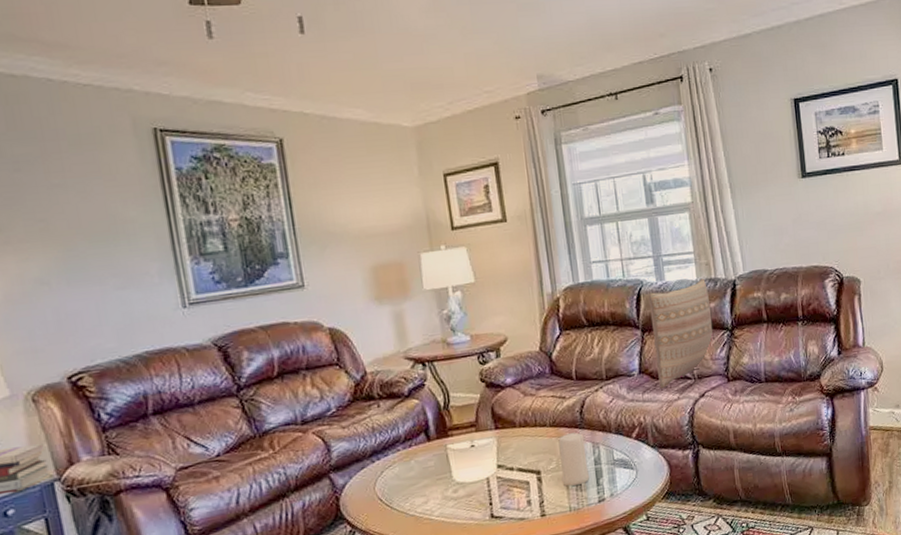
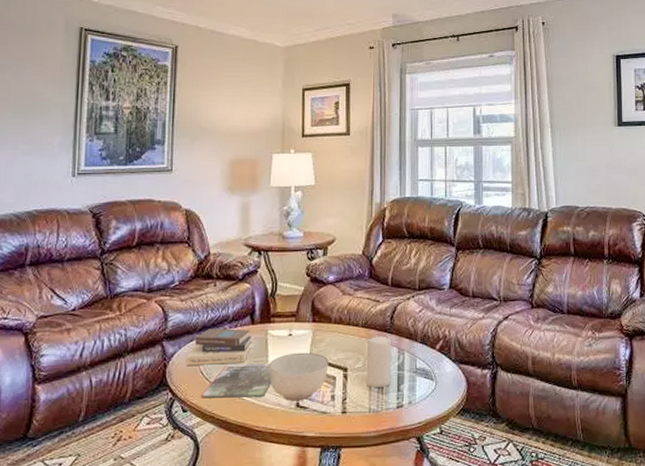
books: none [359,447,431,496] -> present [186,328,252,367]
magazine: none [383,479,460,526] -> present [200,363,271,398]
bowl: none [454,460,520,513] -> present [269,352,329,401]
pillow: present [648,278,713,388] -> none [466,207,523,306]

